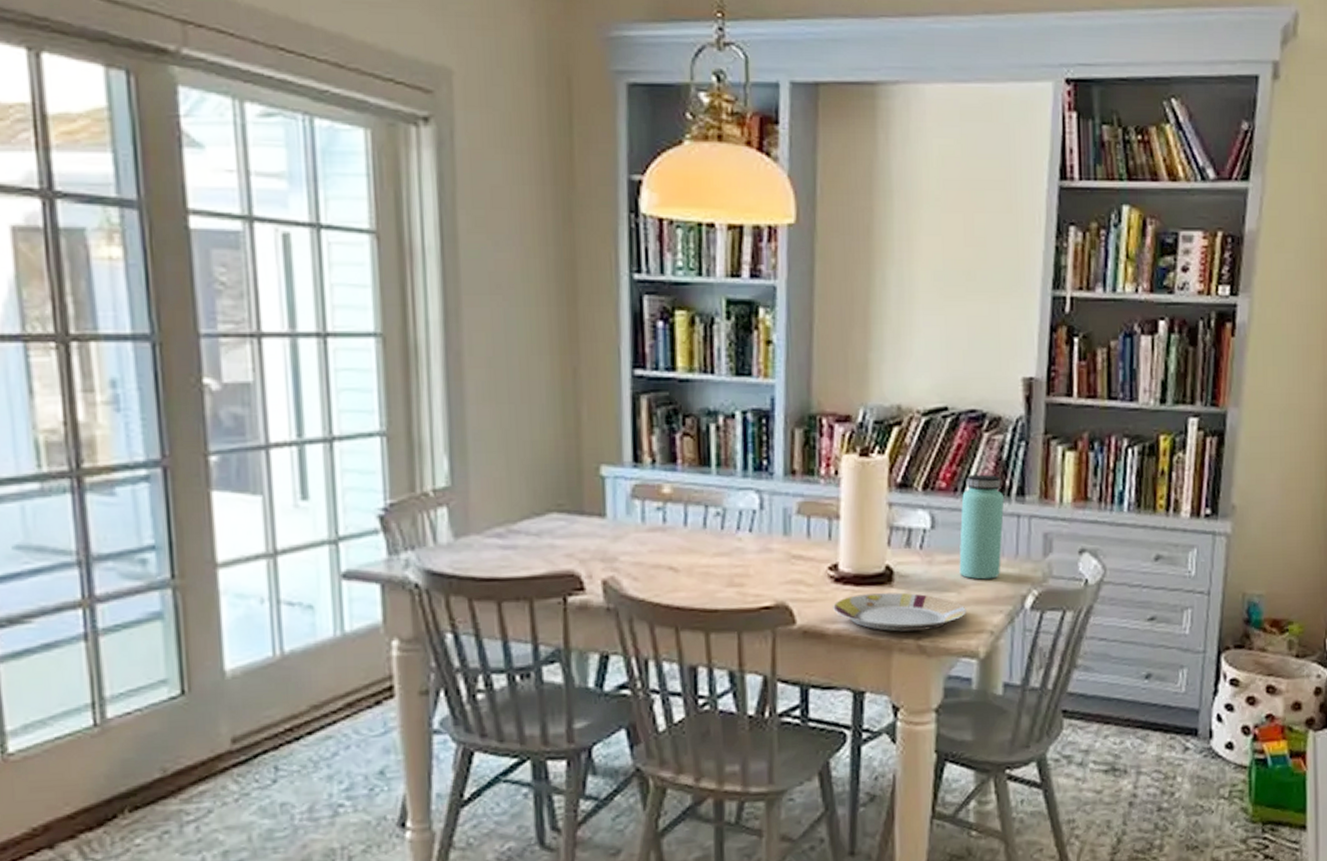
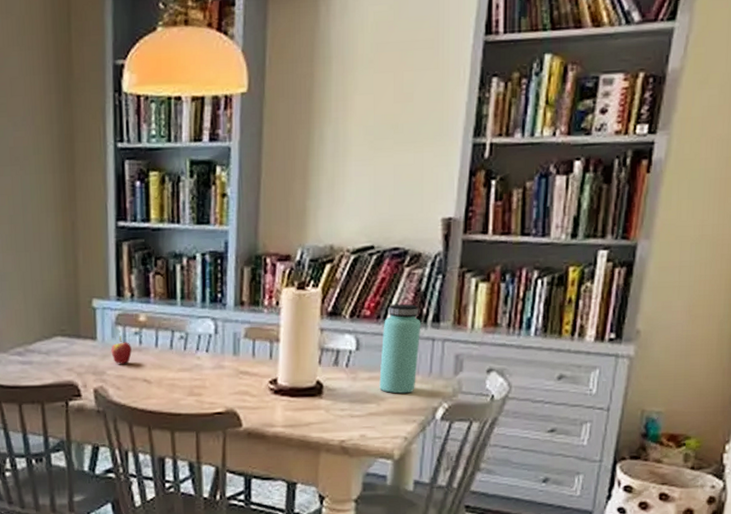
fruit: none [625,511,653,548] -> present [111,335,132,364]
plate: present [833,592,966,632] -> none [272,403,384,435]

